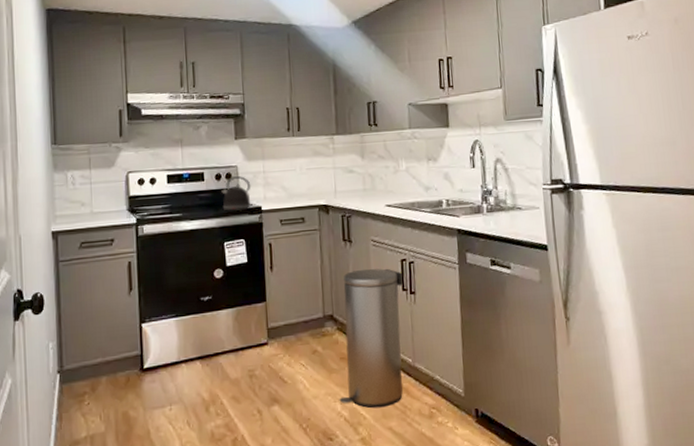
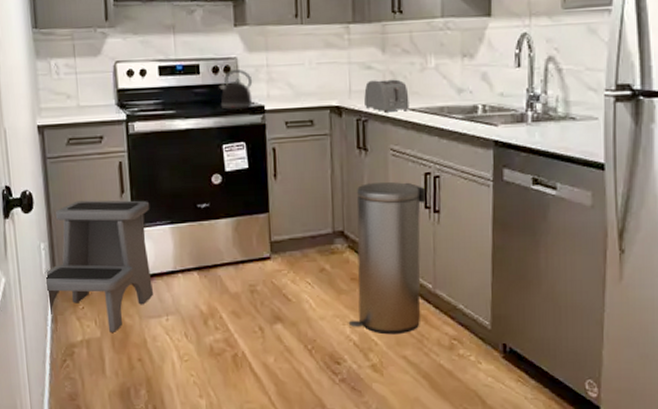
step stool: none [52,297,157,426] -> present [44,200,153,332]
toaster: none [347,180,386,210] -> present [364,79,410,114]

